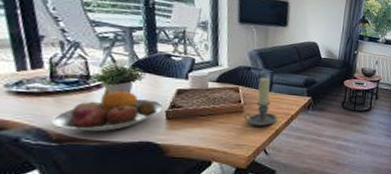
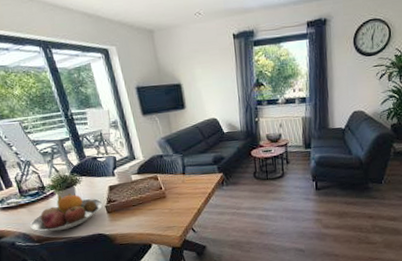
candle holder: present [243,77,277,127] -> none [167,162,197,209]

